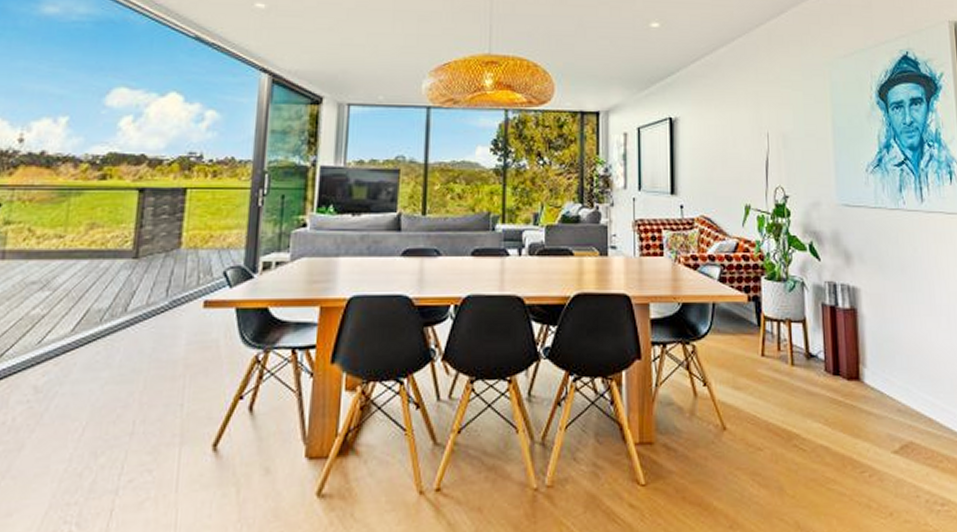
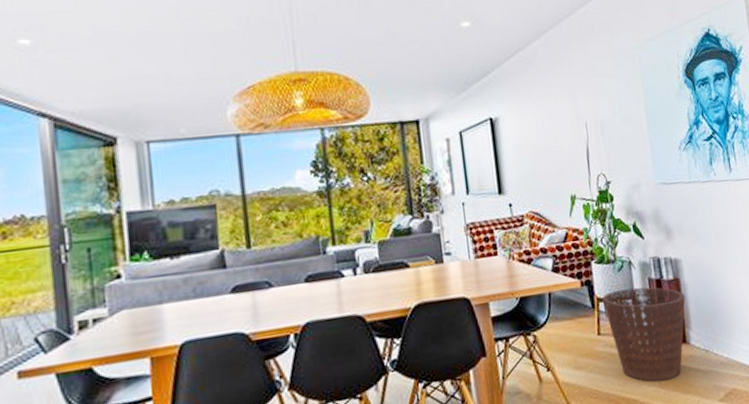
basket: none [769,311,862,419] -> present [602,287,686,382]

